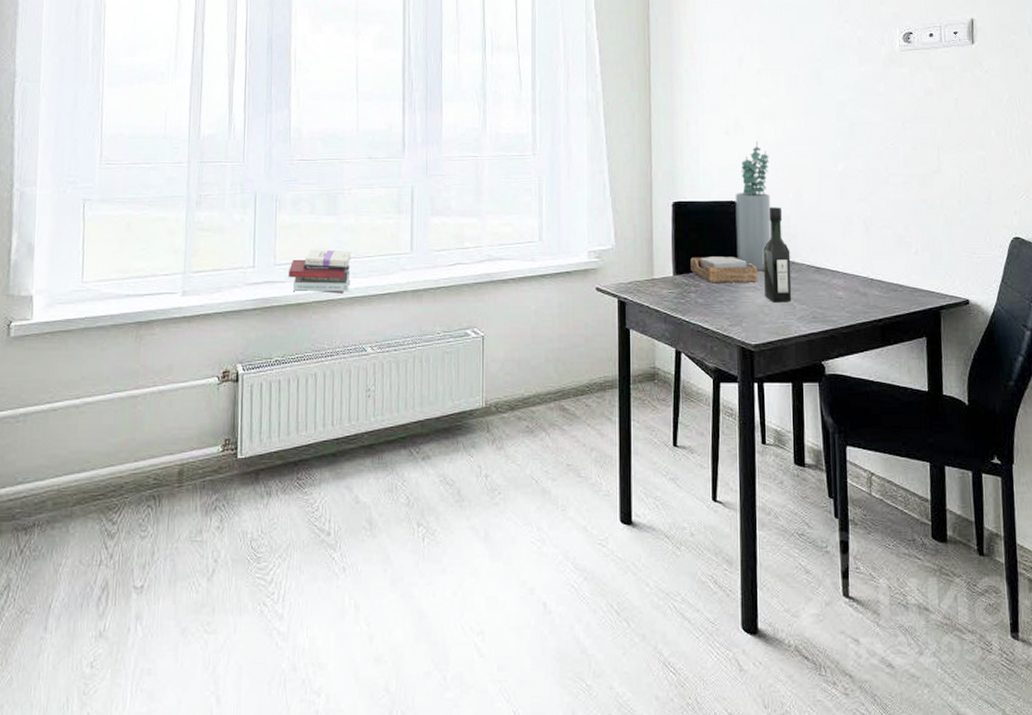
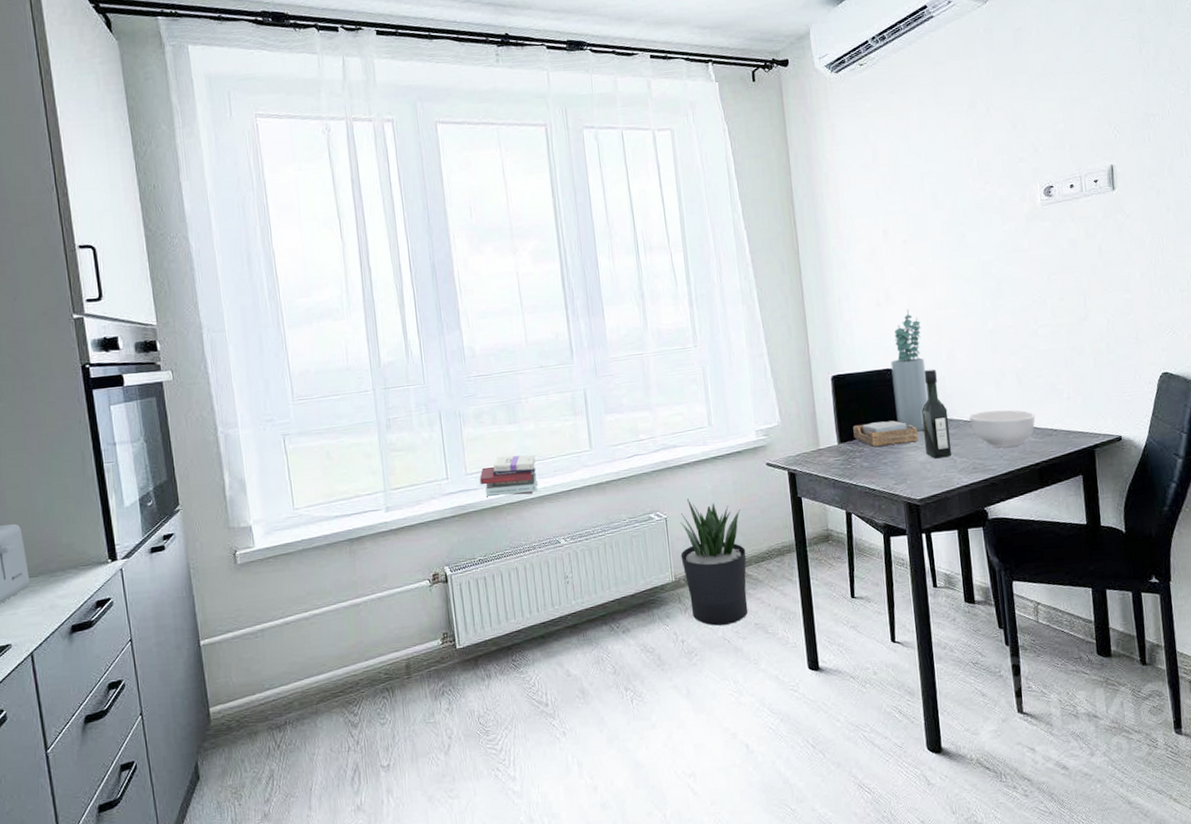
planter: none [494,317,565,462] -> present [680,499,748,626]
bowl: none [812,257,881,298] -> present [969,409,1036,448]

